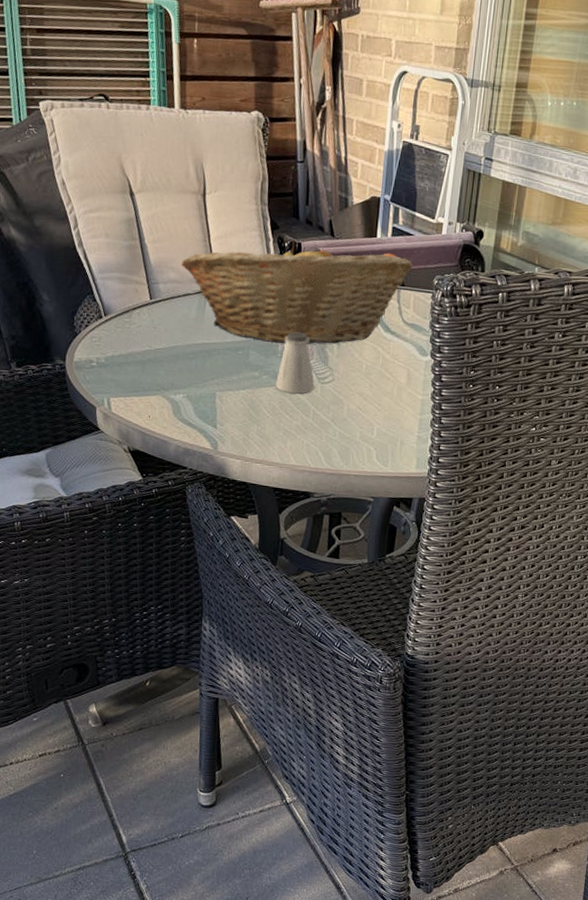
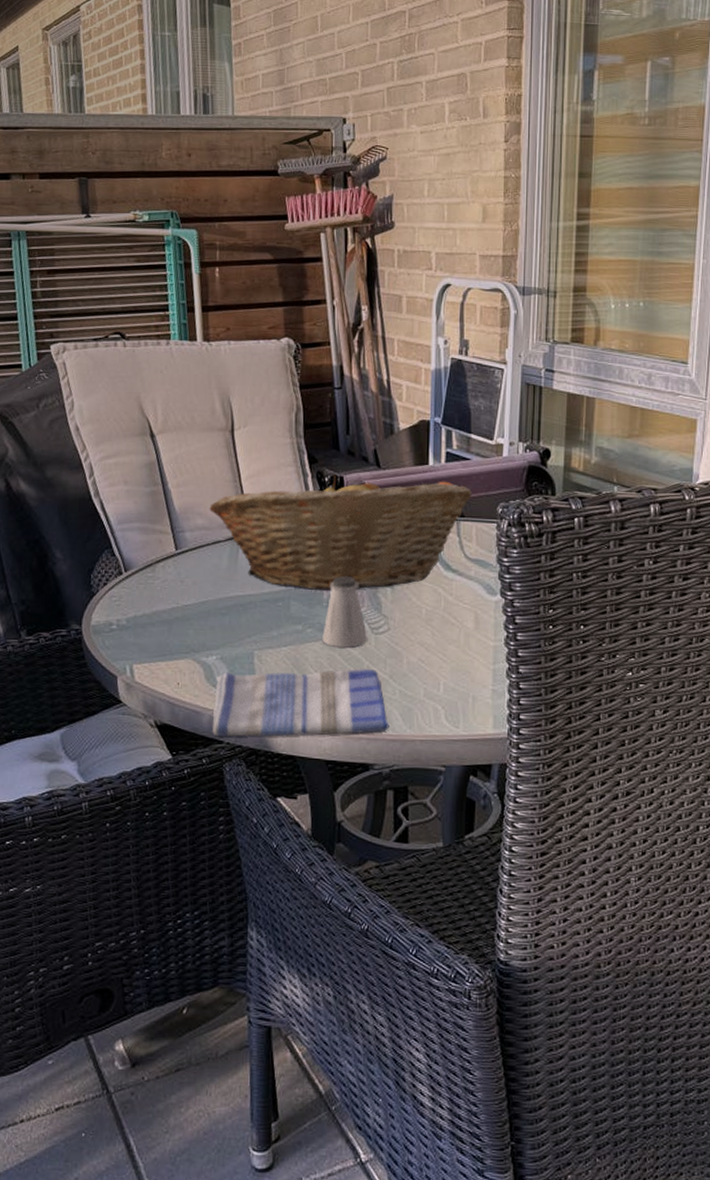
dish towel: none [177,409,329,468] -> present [212,669,390,737]

